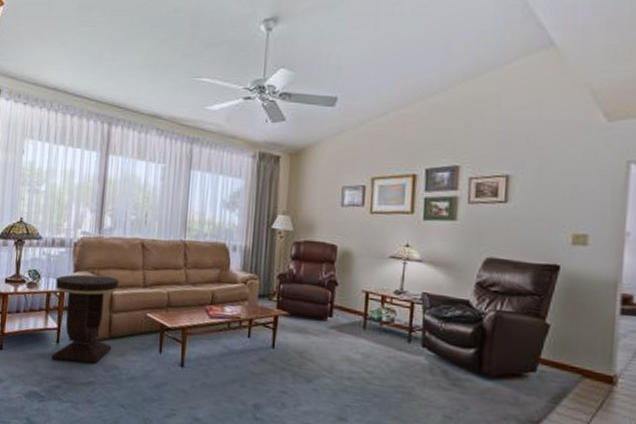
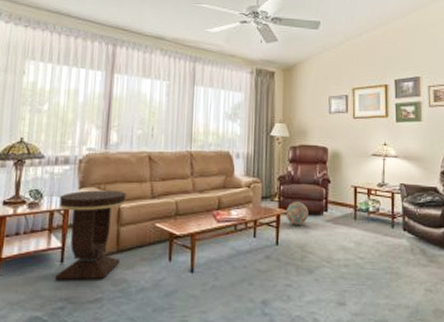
decorative ball: none [284,303,311,330] -> present [286,202,309,225]

